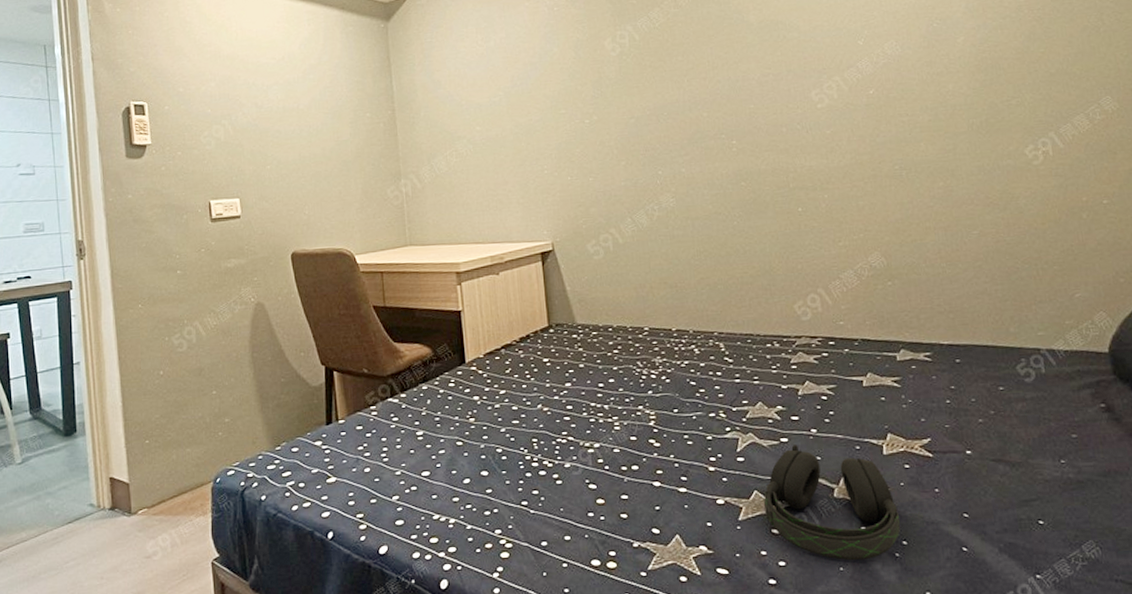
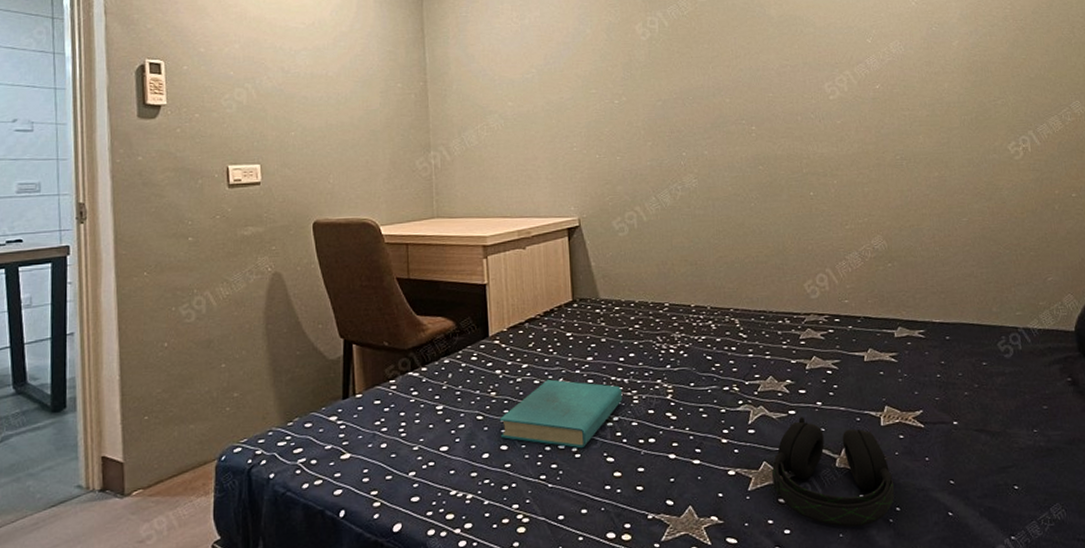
book: none [479,405,604,475] -> present [499,379,623,449]

